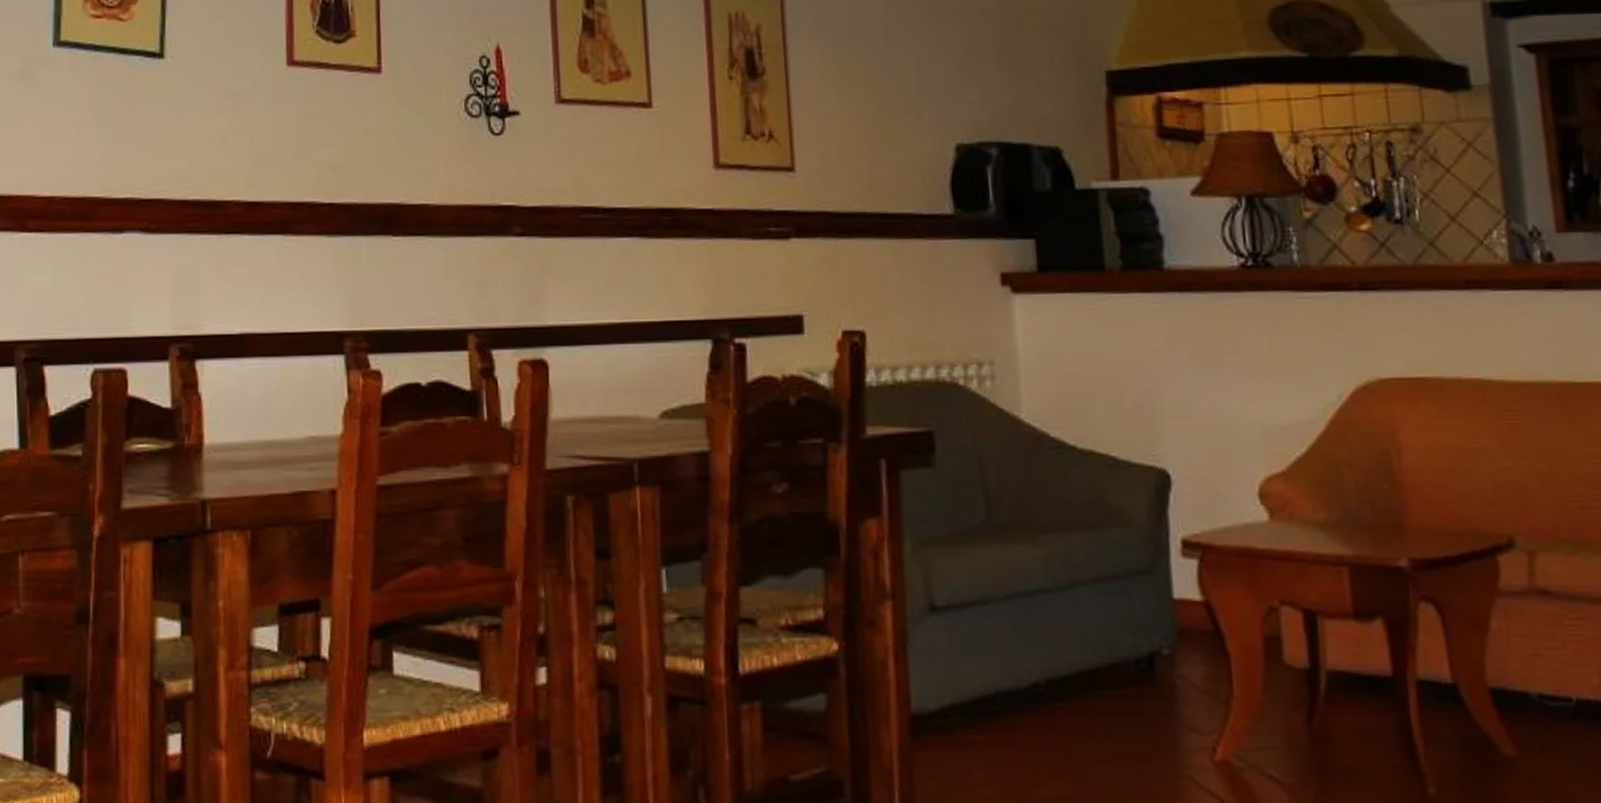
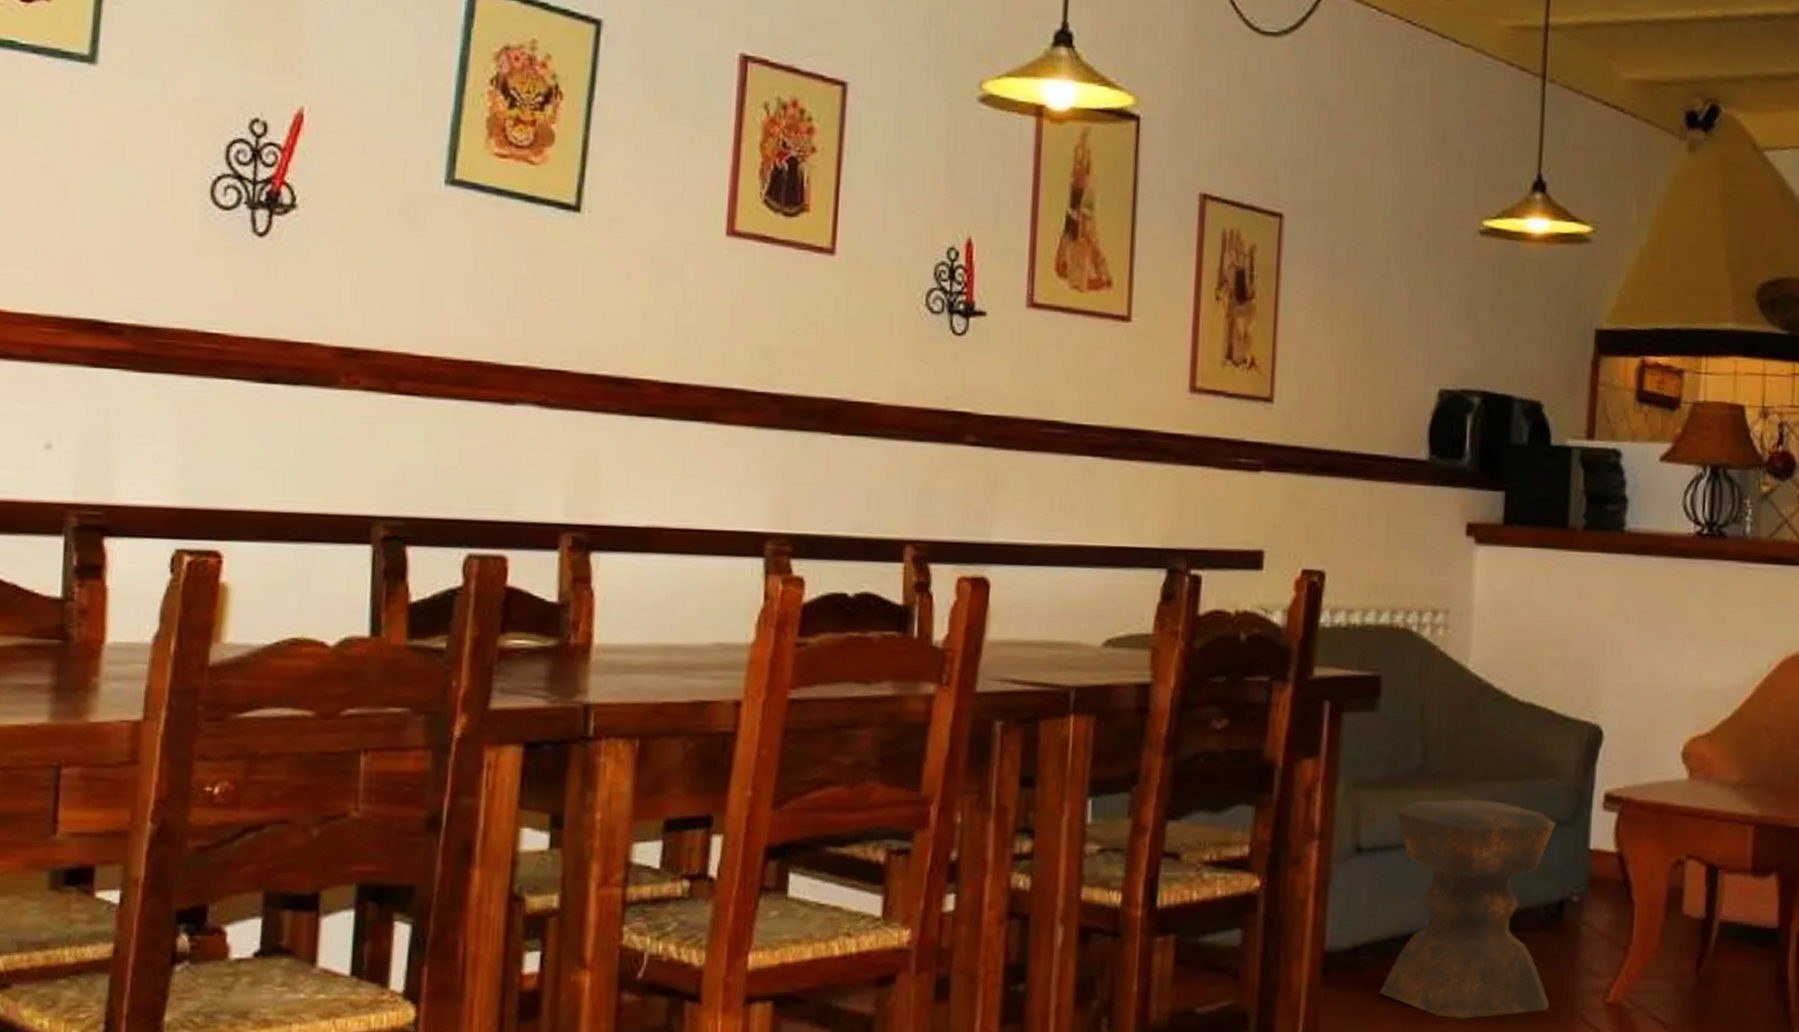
stool: none [966,552,1154,782] -> present [1379,799,1556,1019]

